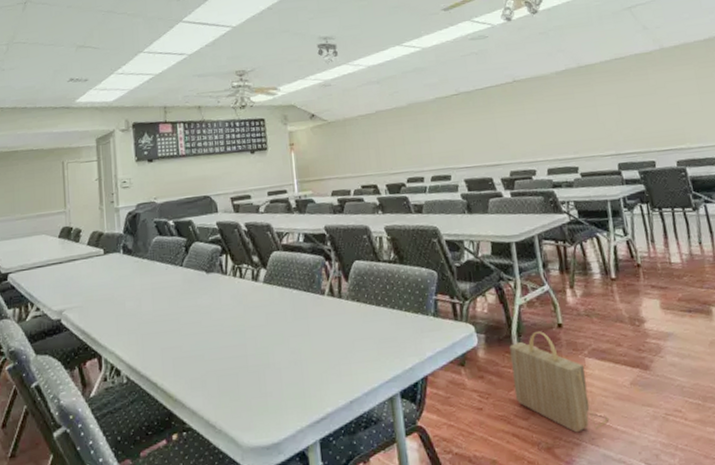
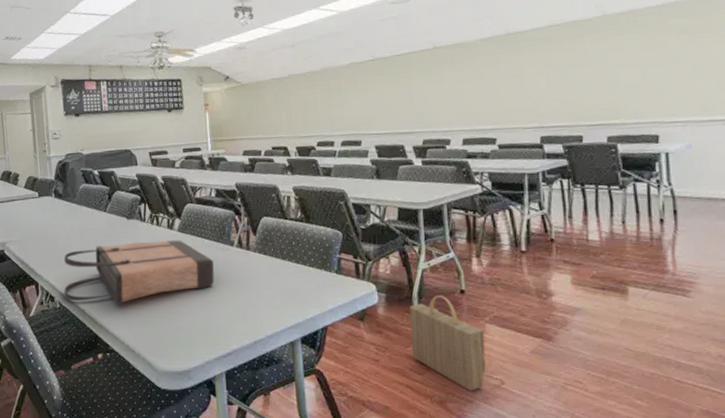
shopping bag: none [133,292,305,373] -> present [64,240,215,304]

